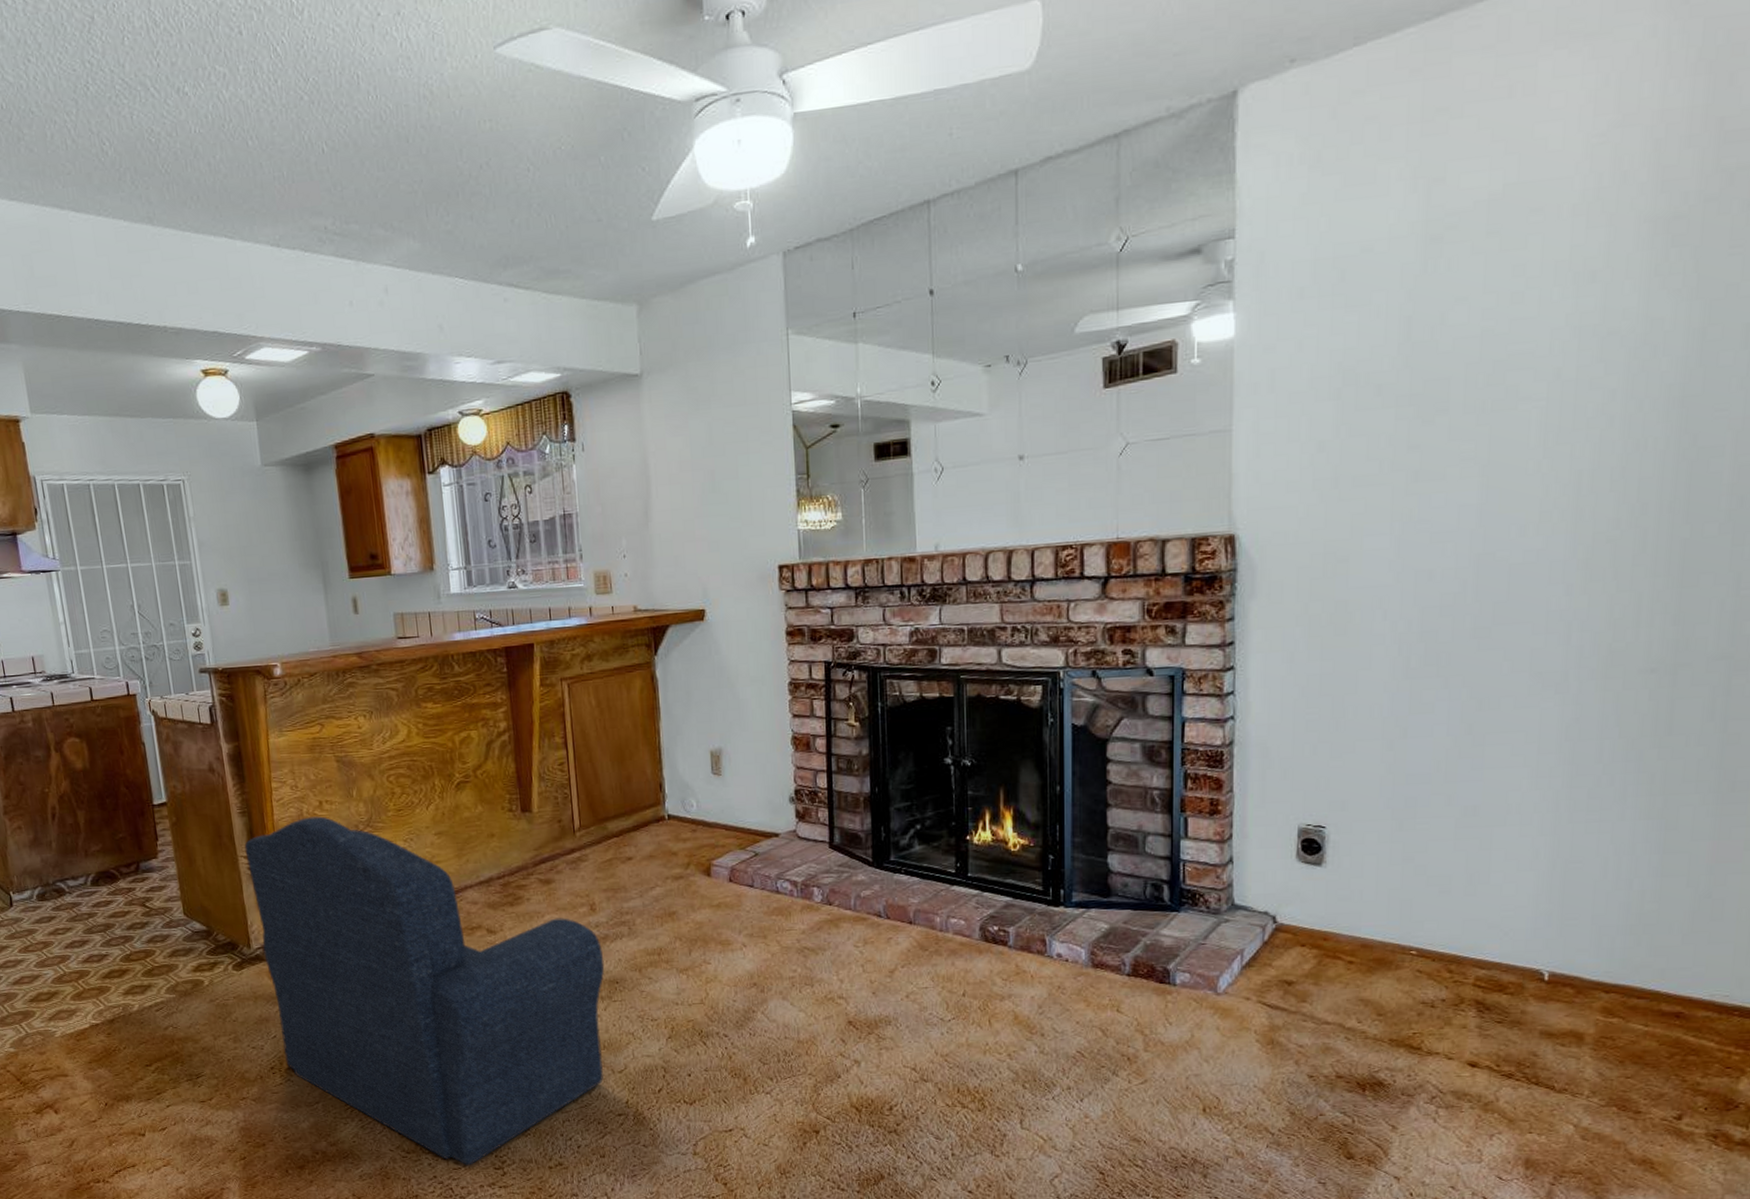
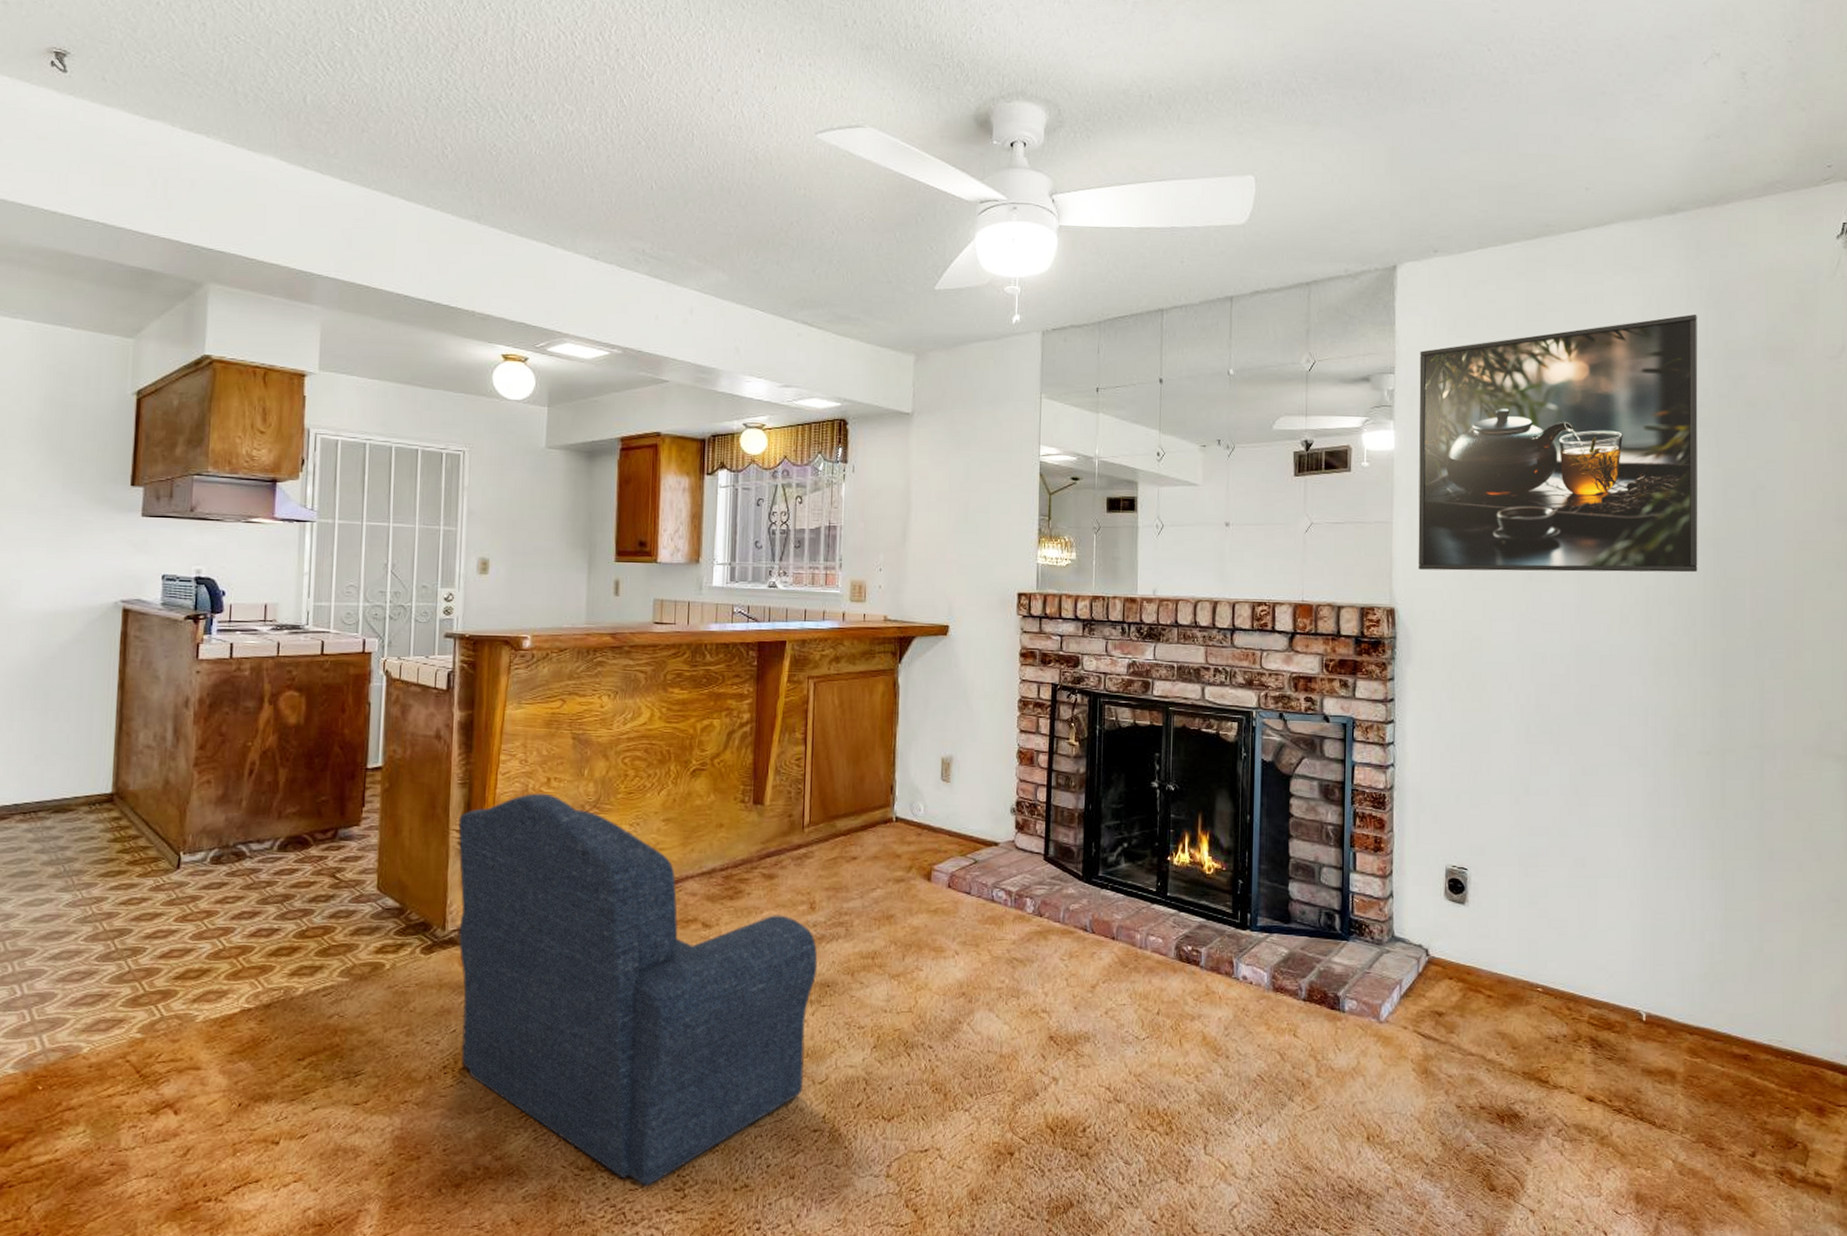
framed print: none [1265,86,1679,484] -> present [1418,314,1698,573]

